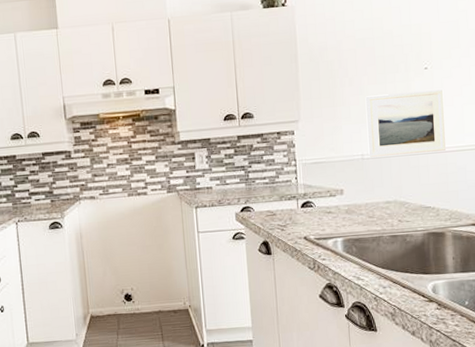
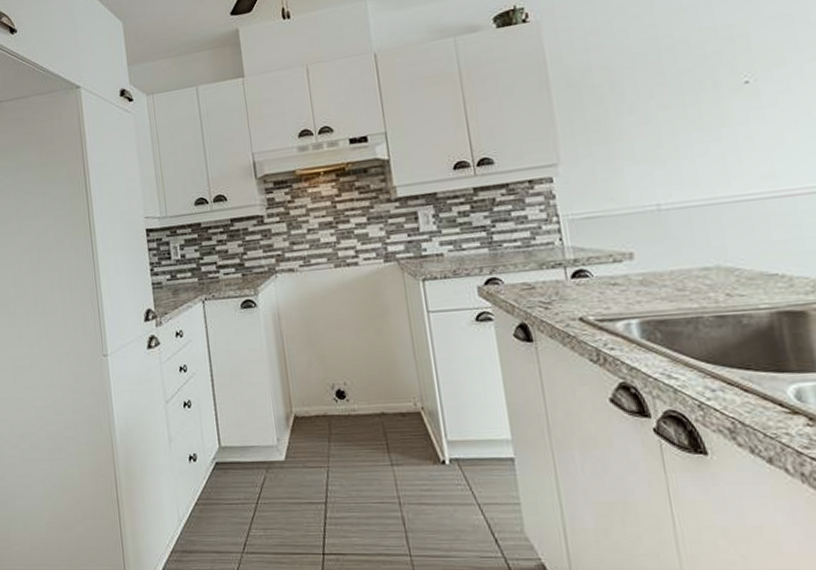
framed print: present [365,89,446,157] -> none [654,108,794,207]

